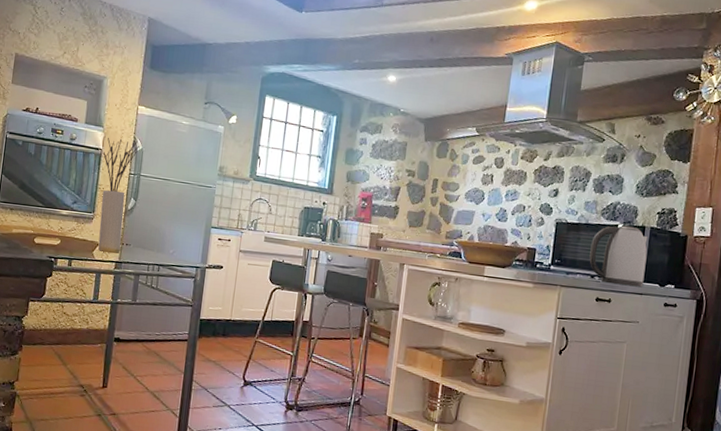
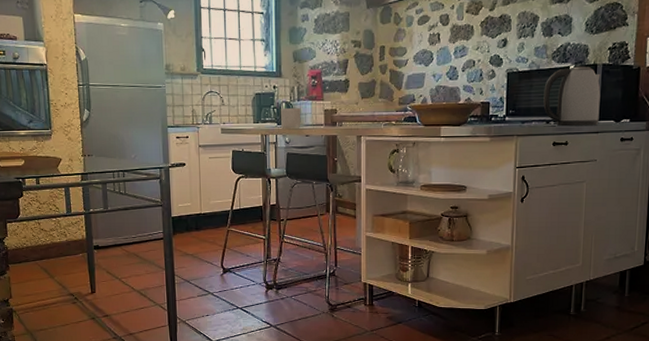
vase: present [98,138,139,254] -> none [48,50,84,167]
mug: none [325,225,348,248] -> present [280,108,301,129]

